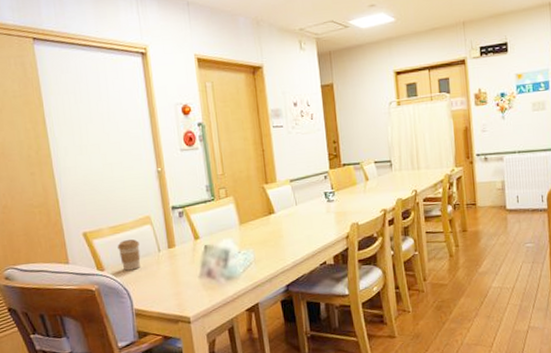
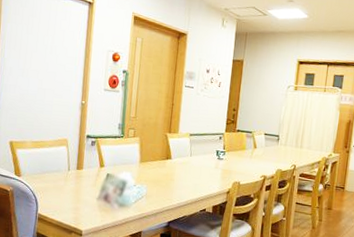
coffee cup: present [117,239,141,271] -> none [35,155,54,181]

